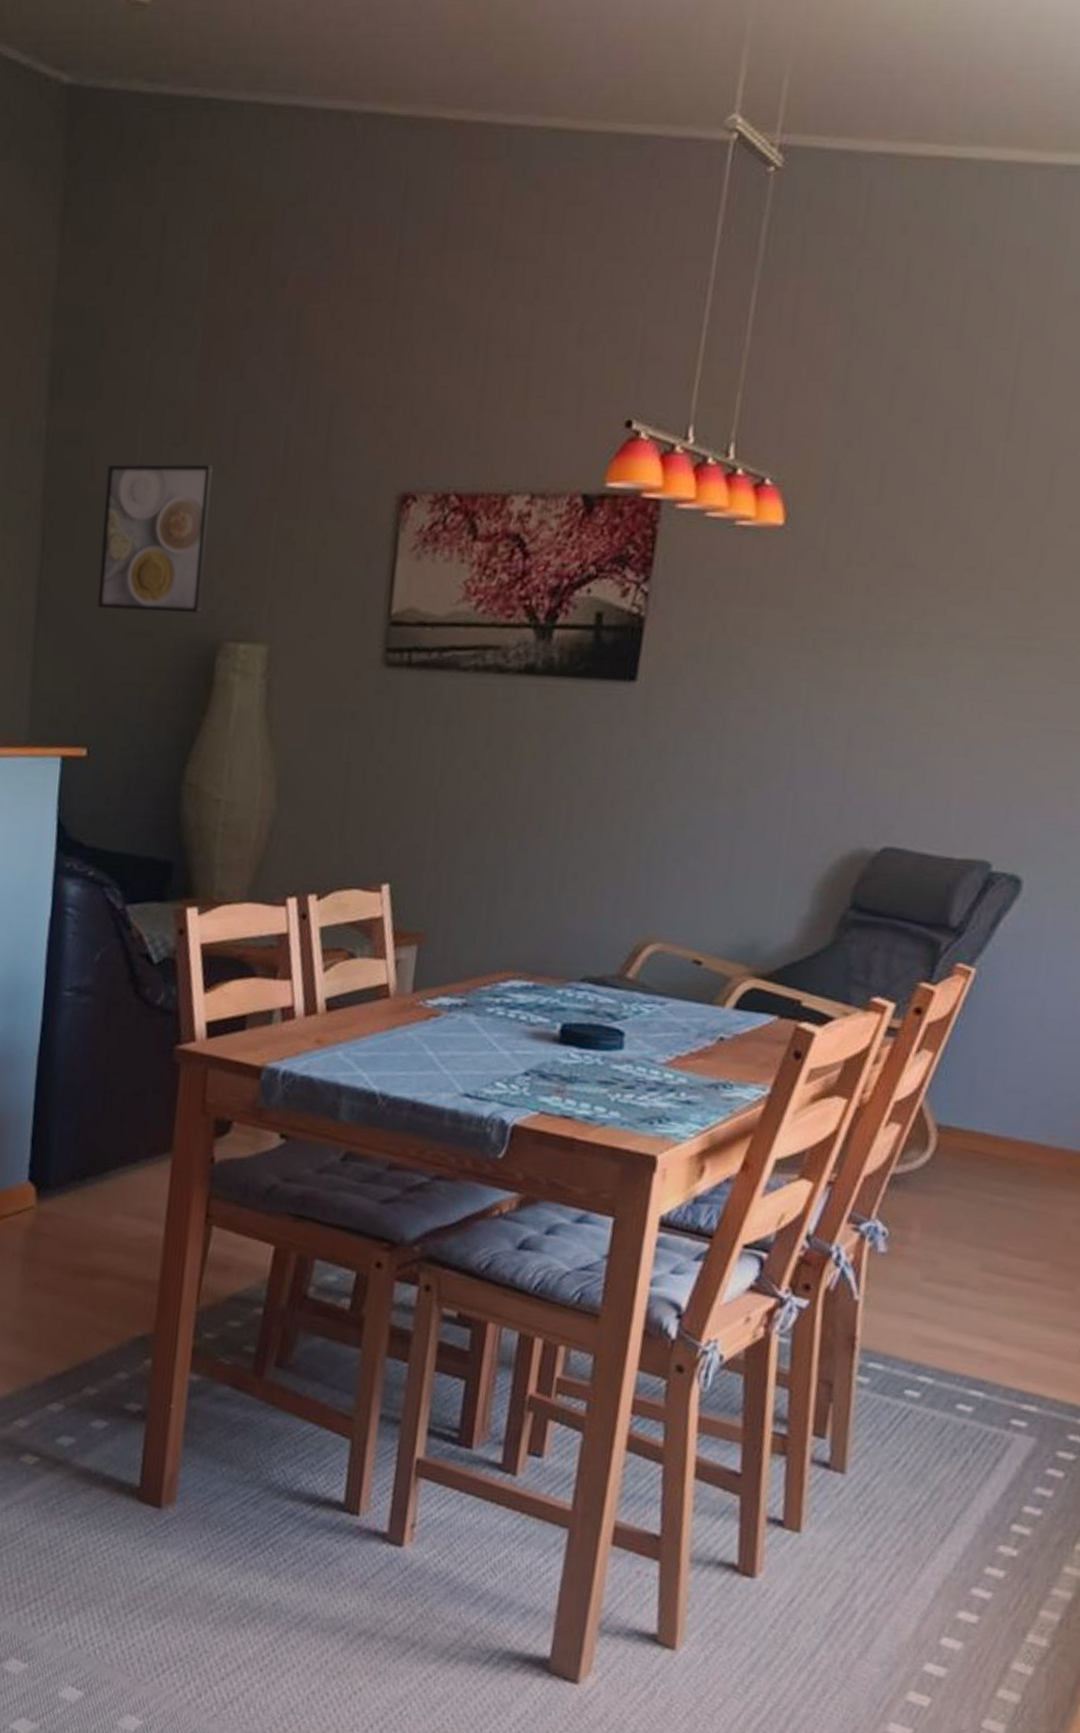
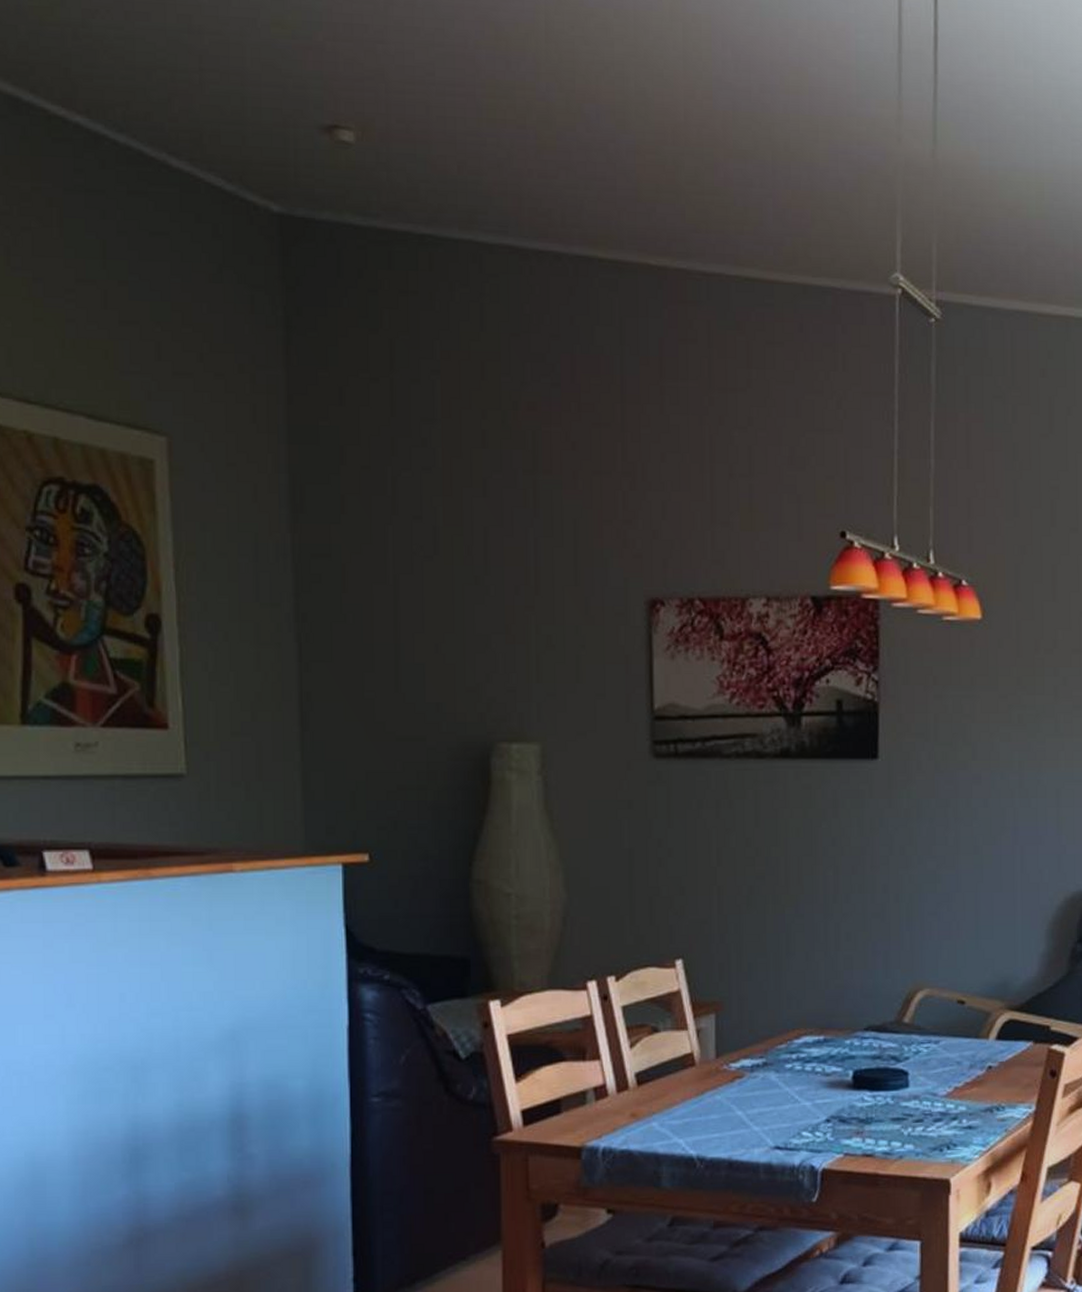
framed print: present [98,464,213,614] -> none [360,575,470,717]

